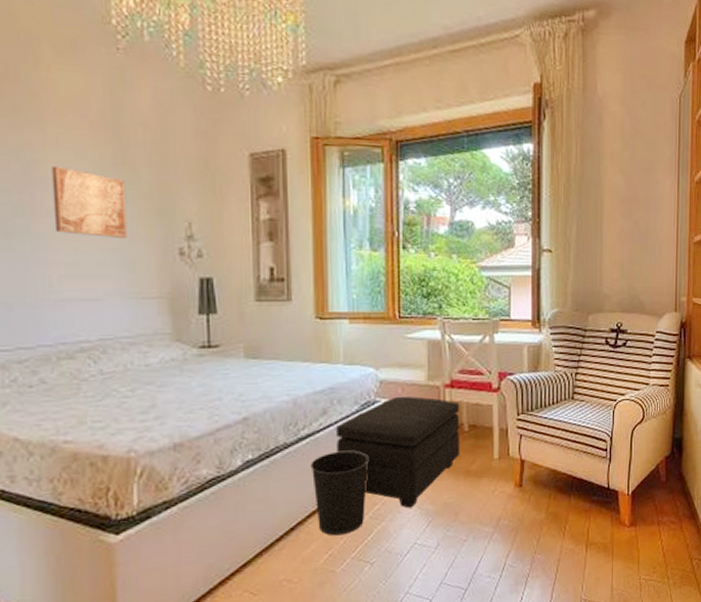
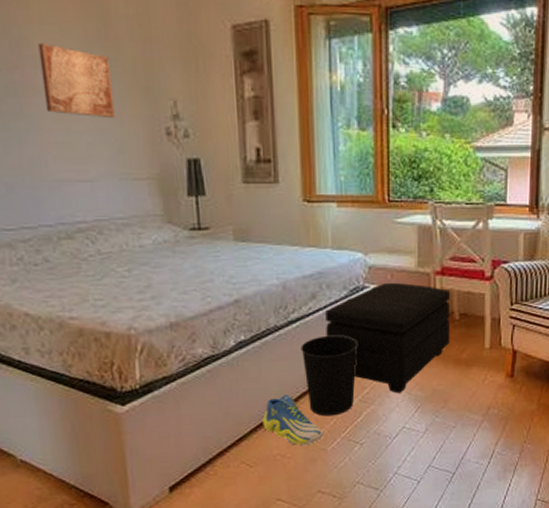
sneaker: none [269,515,333,568] -> present [262,395,324,445]

